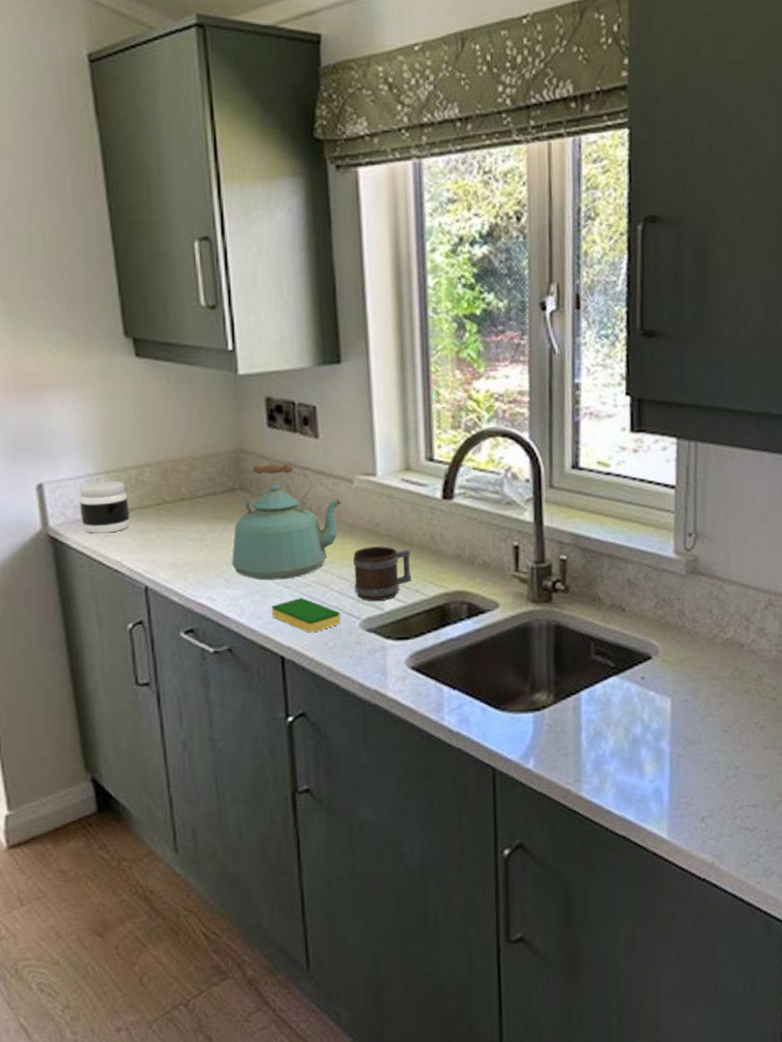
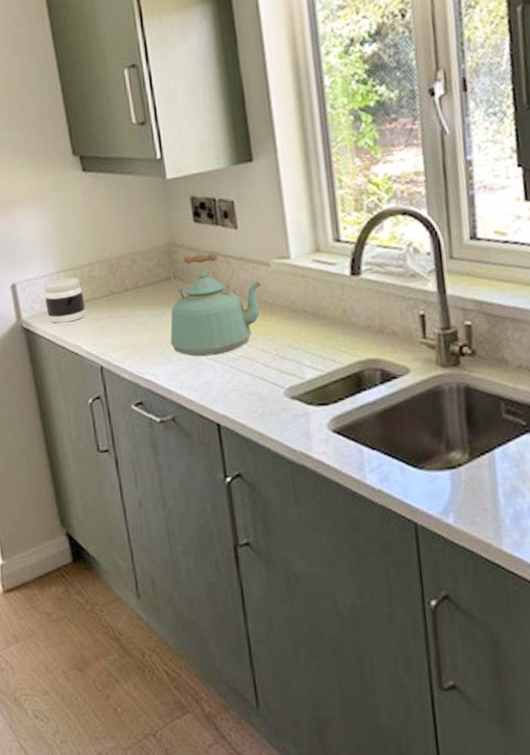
dish sponge: present [271,598,341,633] -> none [206,371,267,402]
mug: present [353,546,412,601] -> none [274,321,328,372]

